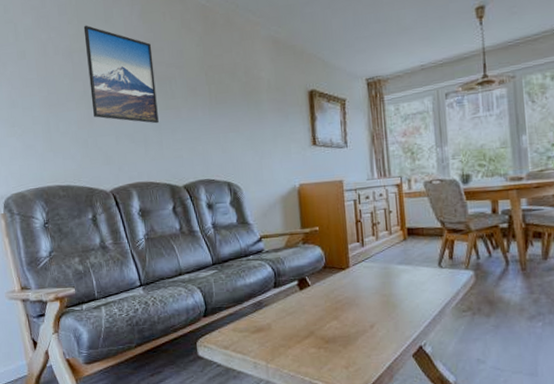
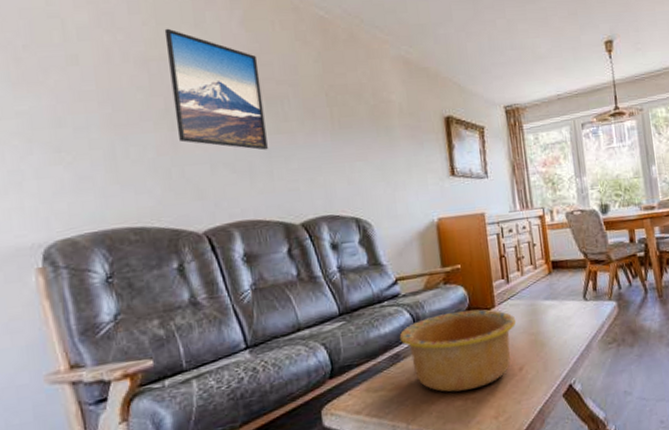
bowl: none [262,268,370,340] -> present [399,309,517,392]

